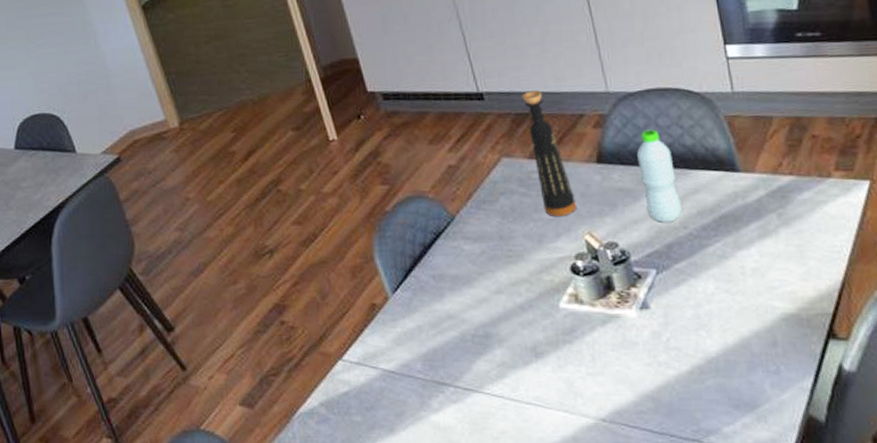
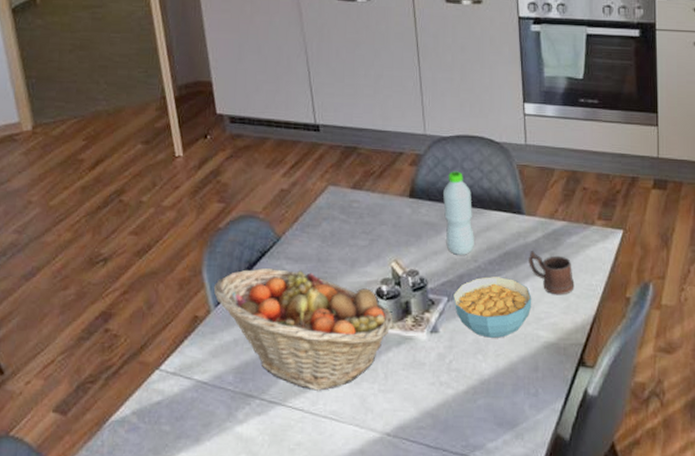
fruit basket: none [388,250,597,376] -> present [213,268,395,391]
bottle: present [522,90,576,217] -> none [352,127,387,244]
cereal bowl: none [661,243,761,312] -> present [452,276,532,338]
mug: none [751,212,813,260] -> present [529,251,575,295]

